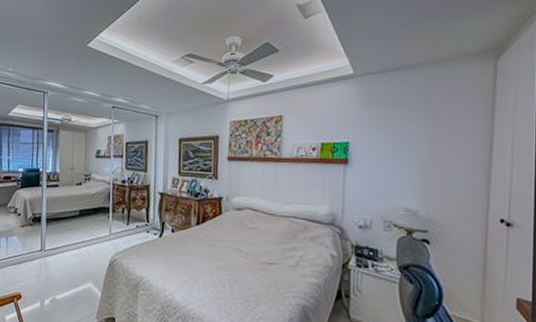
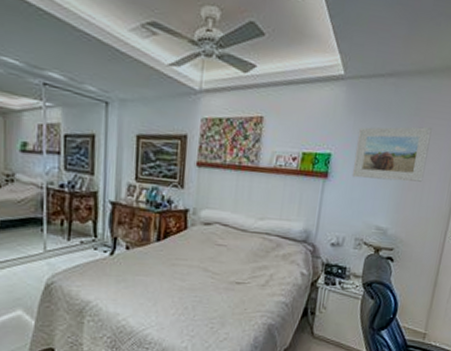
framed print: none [372,110,452,164] -> present [351,127,432,182]

